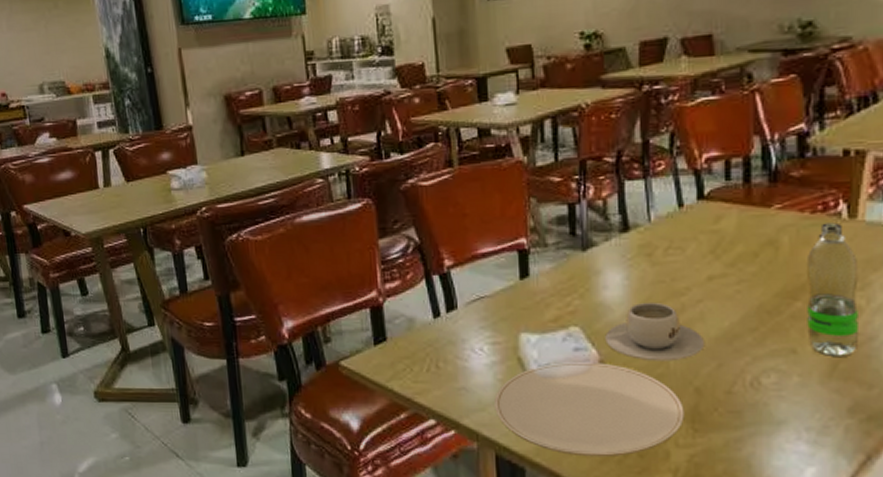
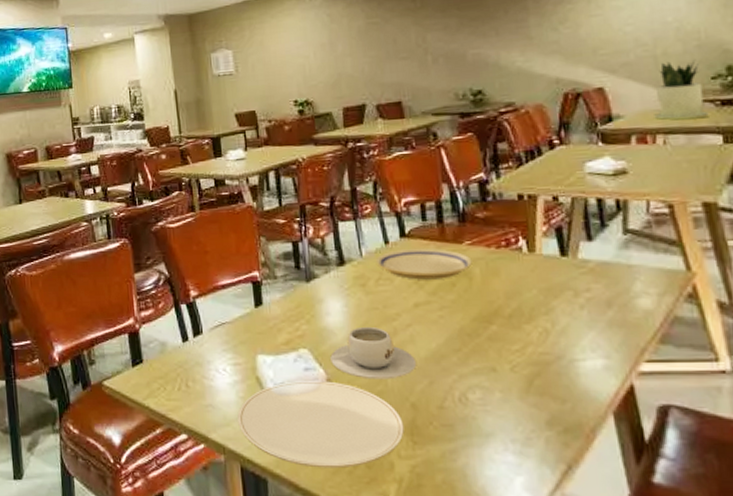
plate: none [667,212,781,249] -> present [377,248,472,280]
bottle: present [806,222,859,356] -> none [496,256,548,374]

